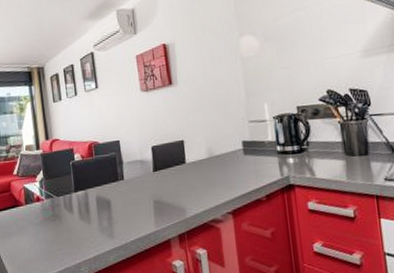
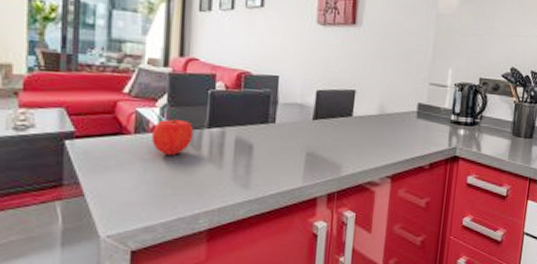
fruit: none [36,187,66,218] -> present [151,117,194,155]

